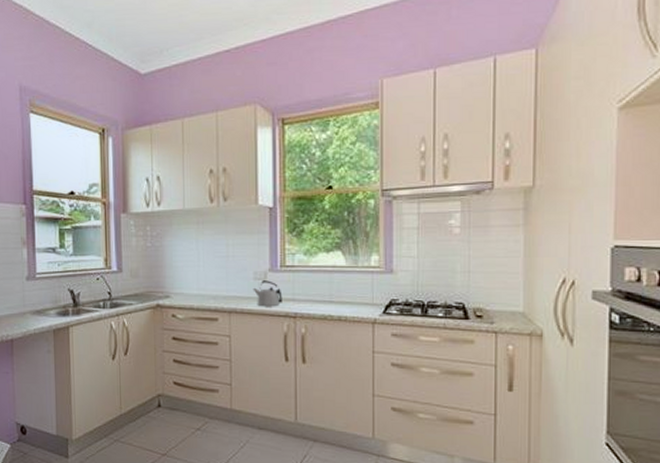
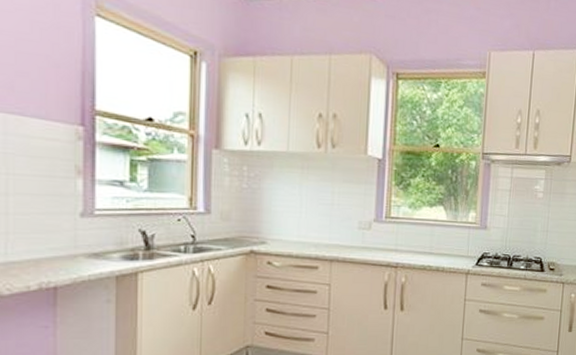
kettle: present [253,280,283,308] -> none [356,230,386,258]

